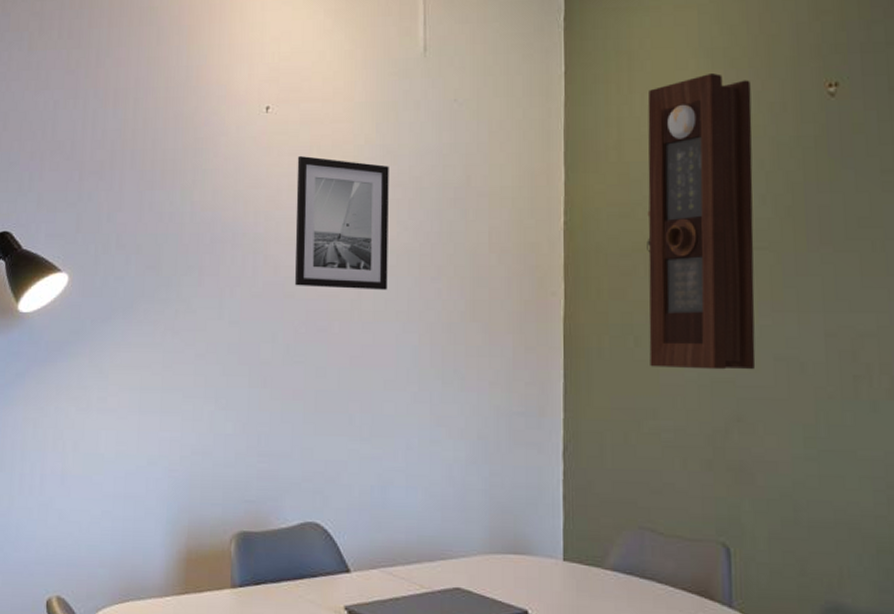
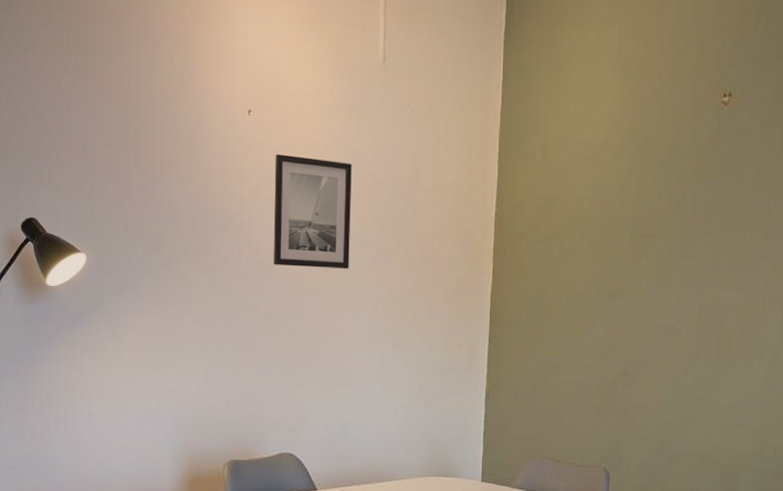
pendulum clock: present [647,74,756,370] -> none [558,84,658,335]

